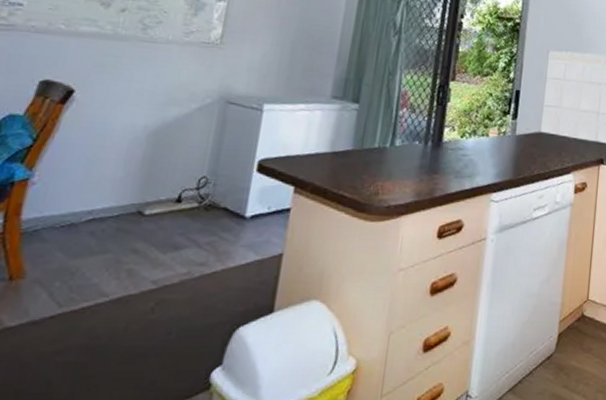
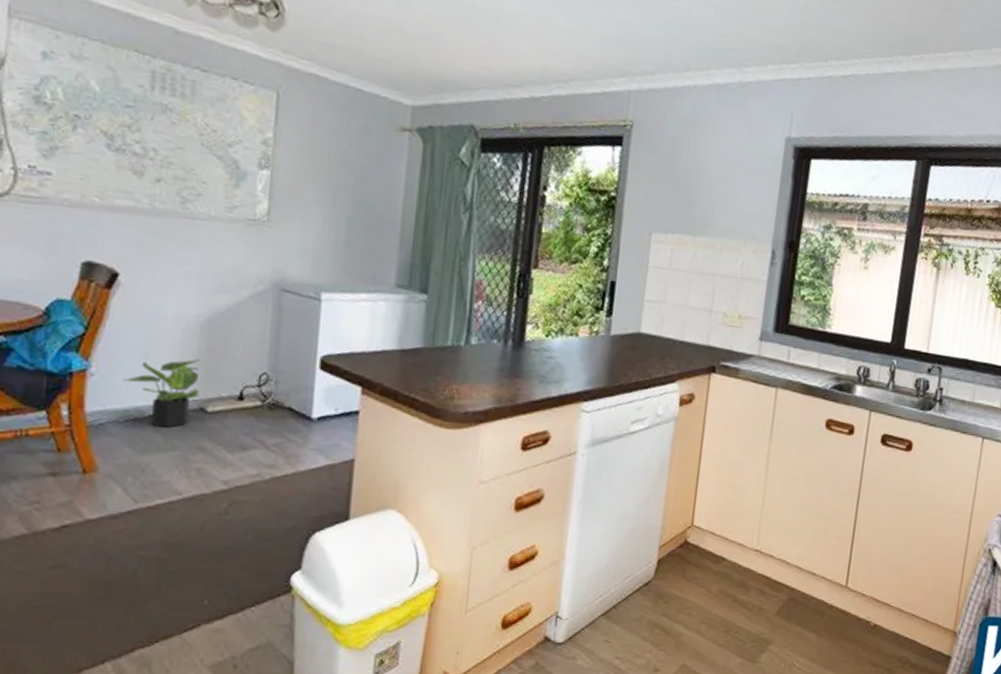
potted plant: none [63,166,144,232] -> present [122,359,201,428]

